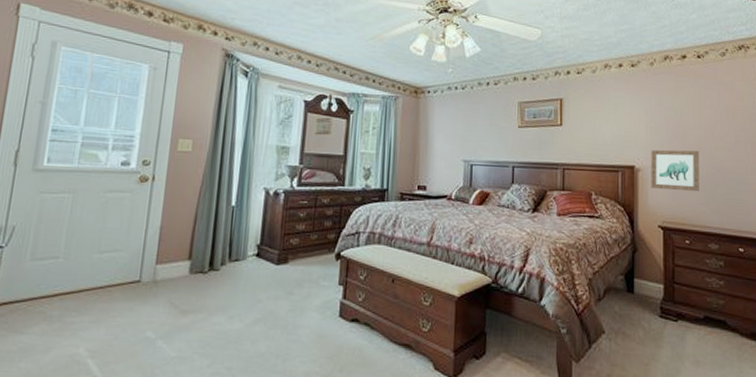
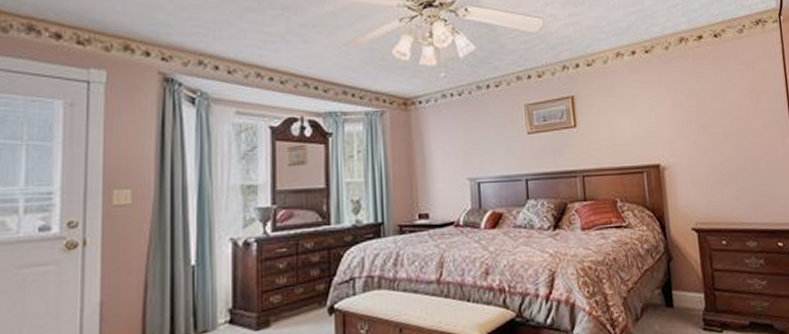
wall art: present [651,149,699,192] -> none [675,139,731,187]

